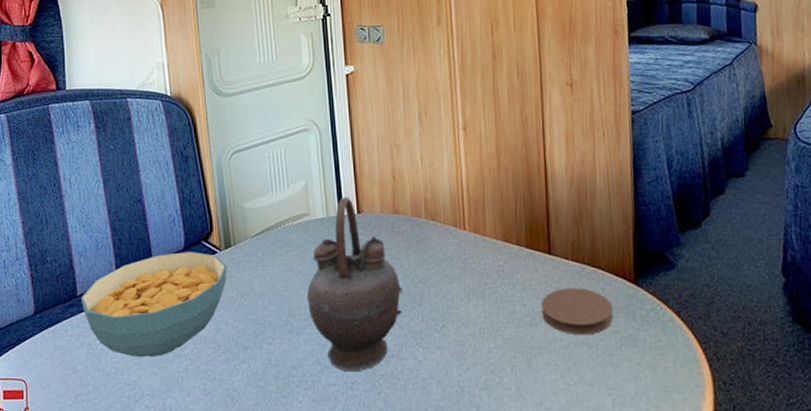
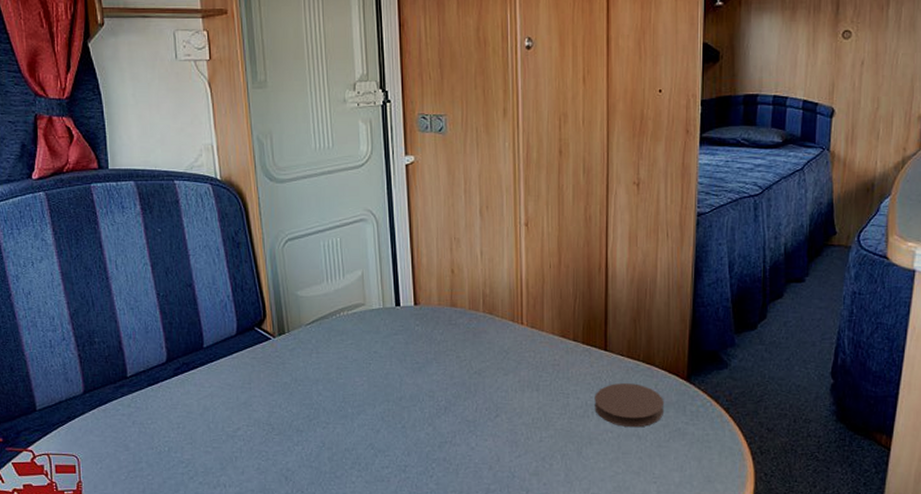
cereal bowl: present [80,252,227,358] -> none [130,337,281,438]
teapot: present [306,197,404,372] -> none [361,288,459,455]

